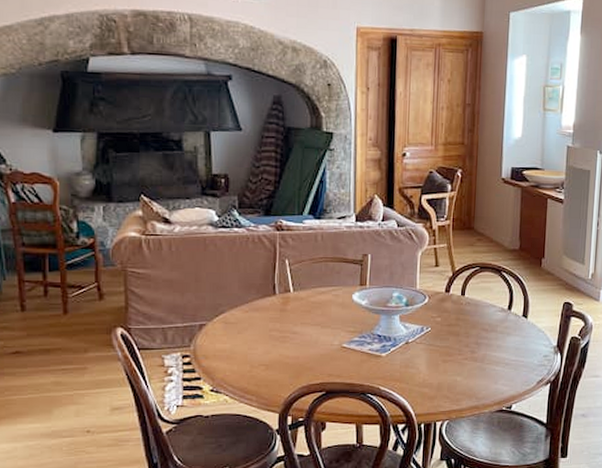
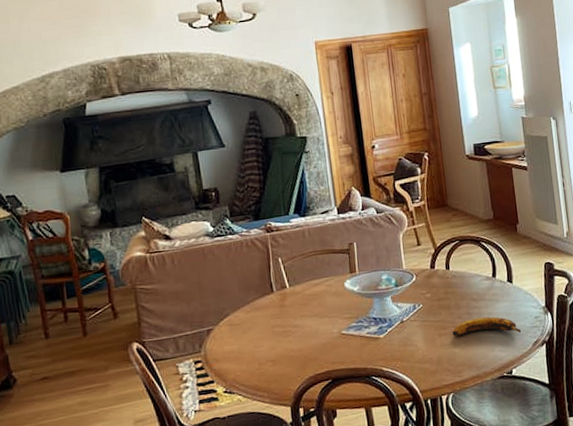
banana: none [457,349,528,370] -> present [452,316,522,336]

